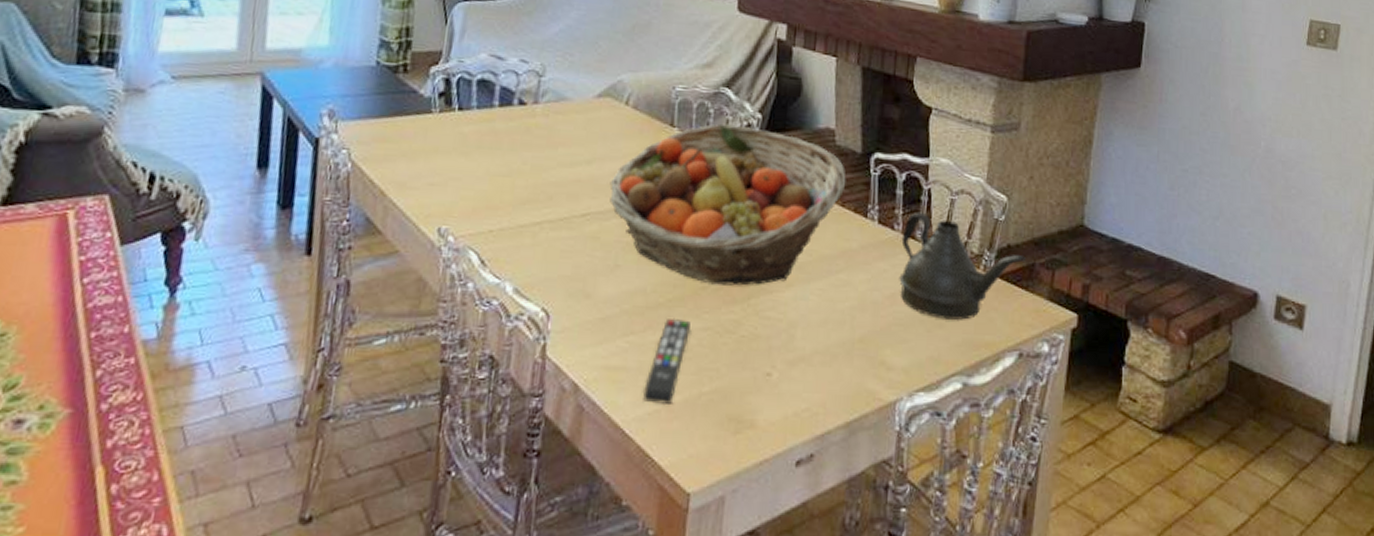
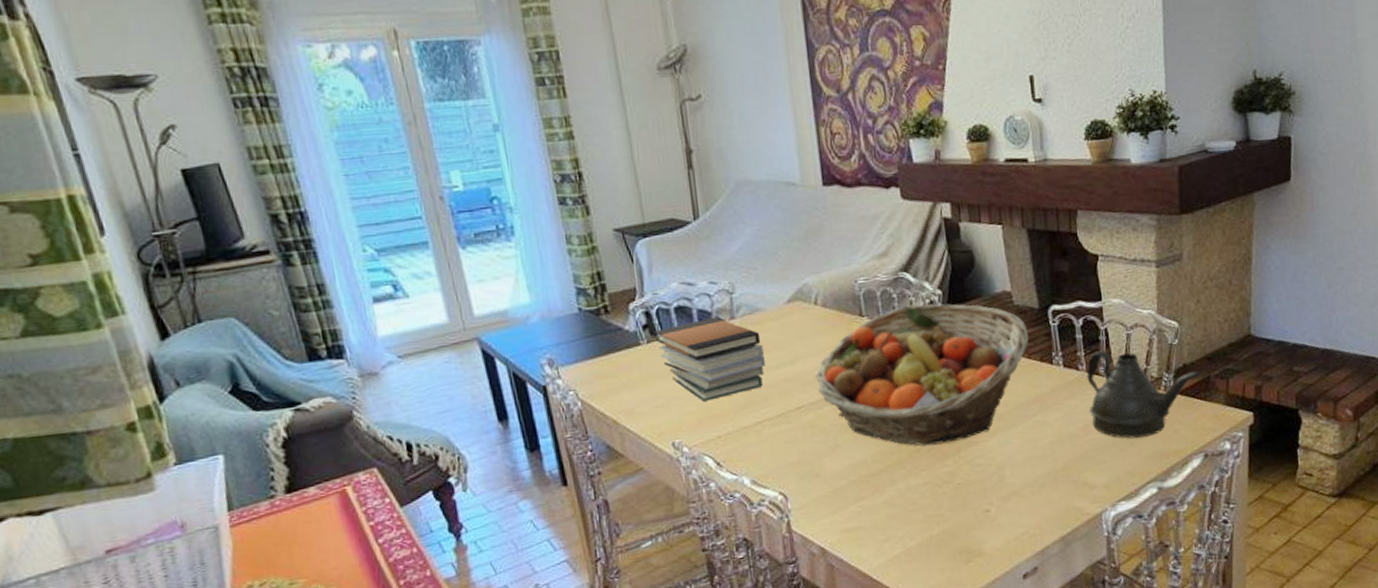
book stack: none [449,97,561,188] -> present [654,317,765,402]
remote control: present [642,318,691,406] -> none [881,479,913,552]

